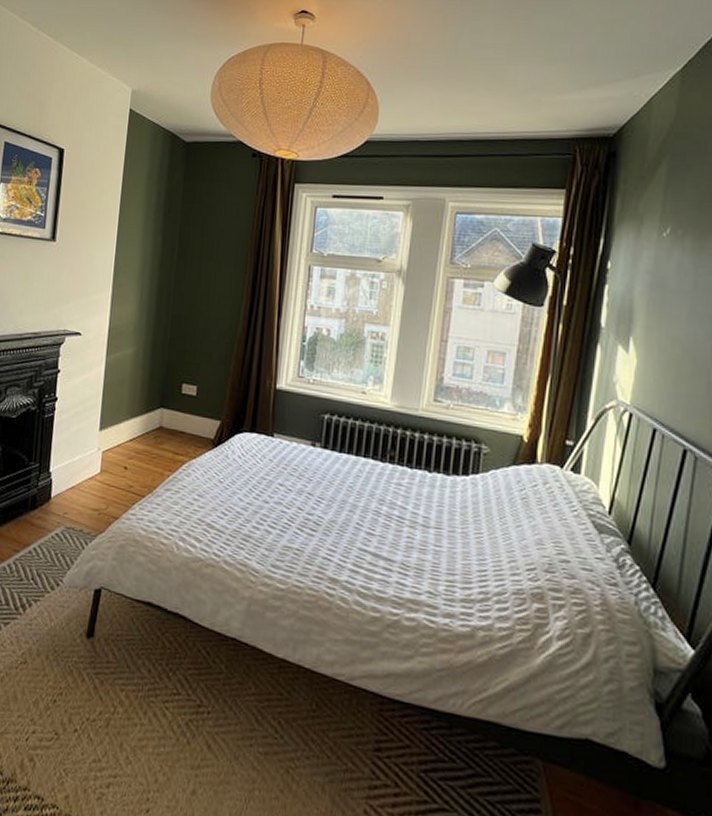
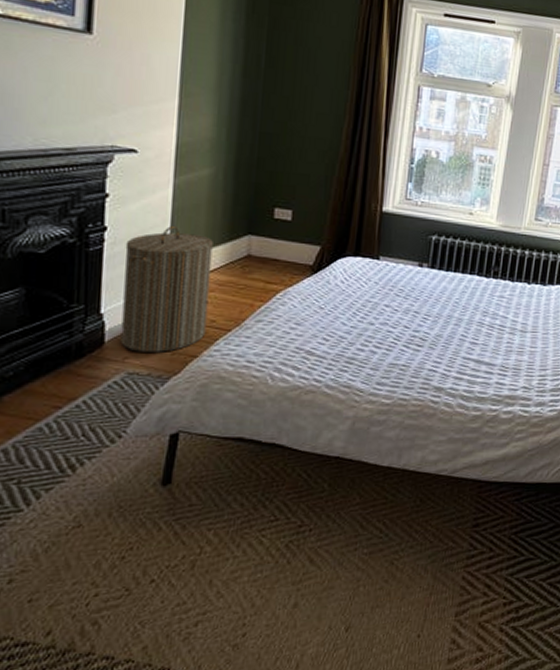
laundry hamper: none [62,397,133,512] -> present [120,225,213,352]

